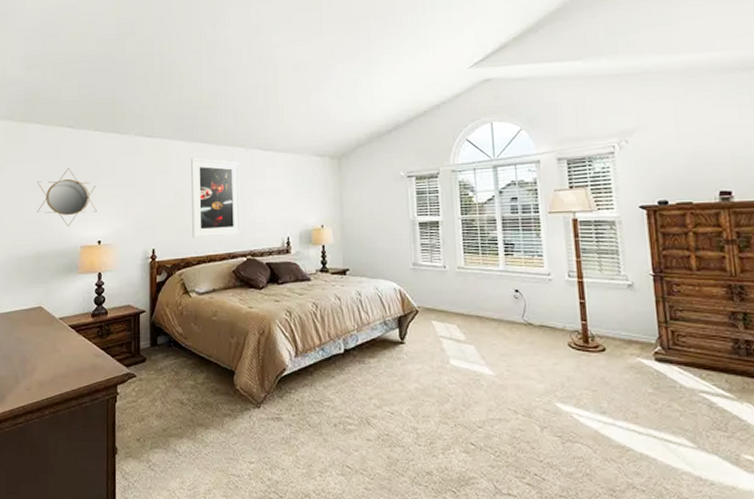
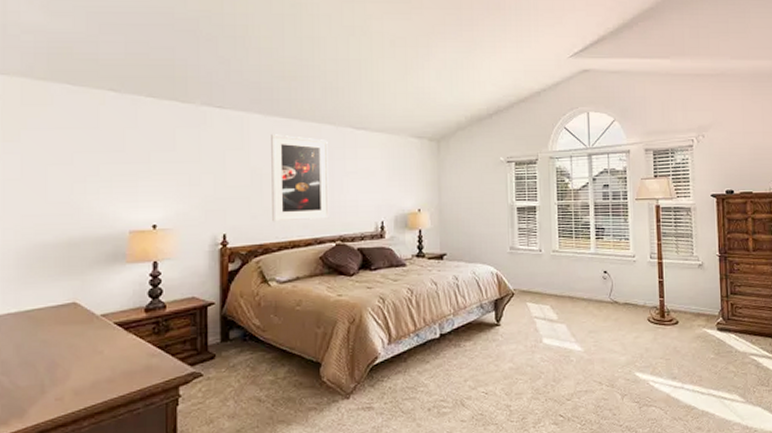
home mirror: present [36,168,97,227] -> none [67,139,151,209]

